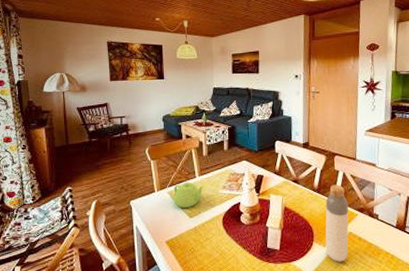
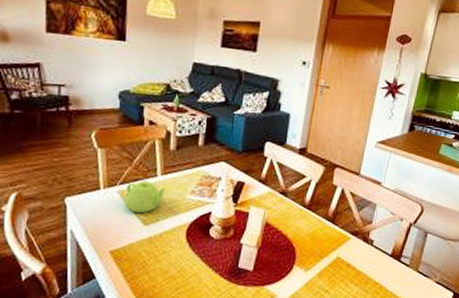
bottle: present [325,184,349,262] -> none [307,201,342,289]

